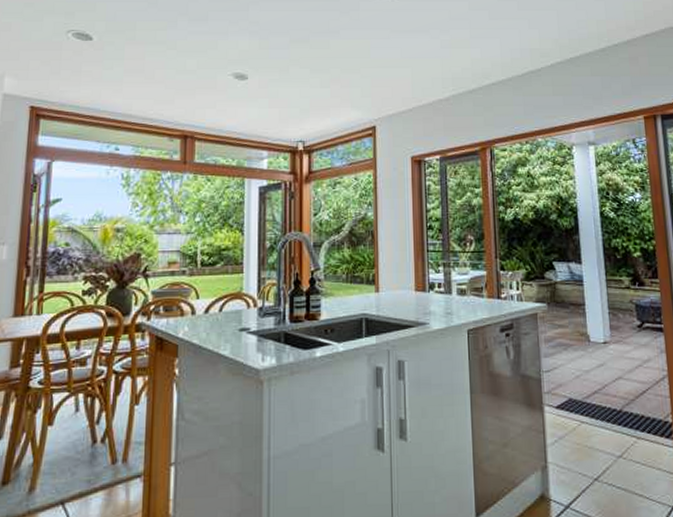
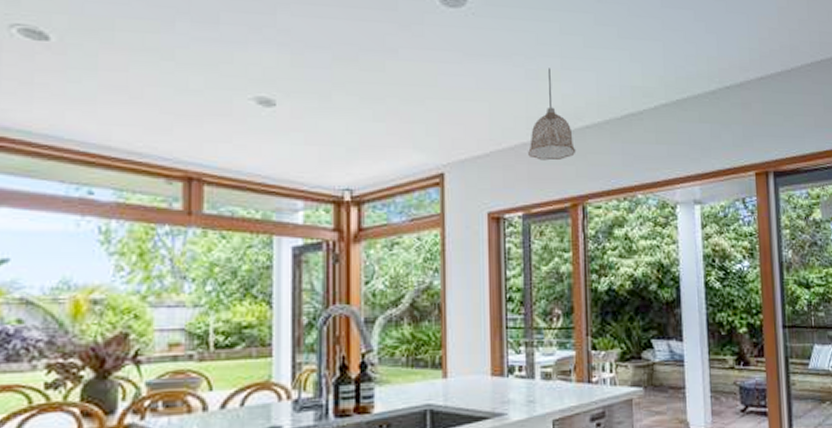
pendant lamp: none [444,38,484,113] -> present [528,68,576,161]

